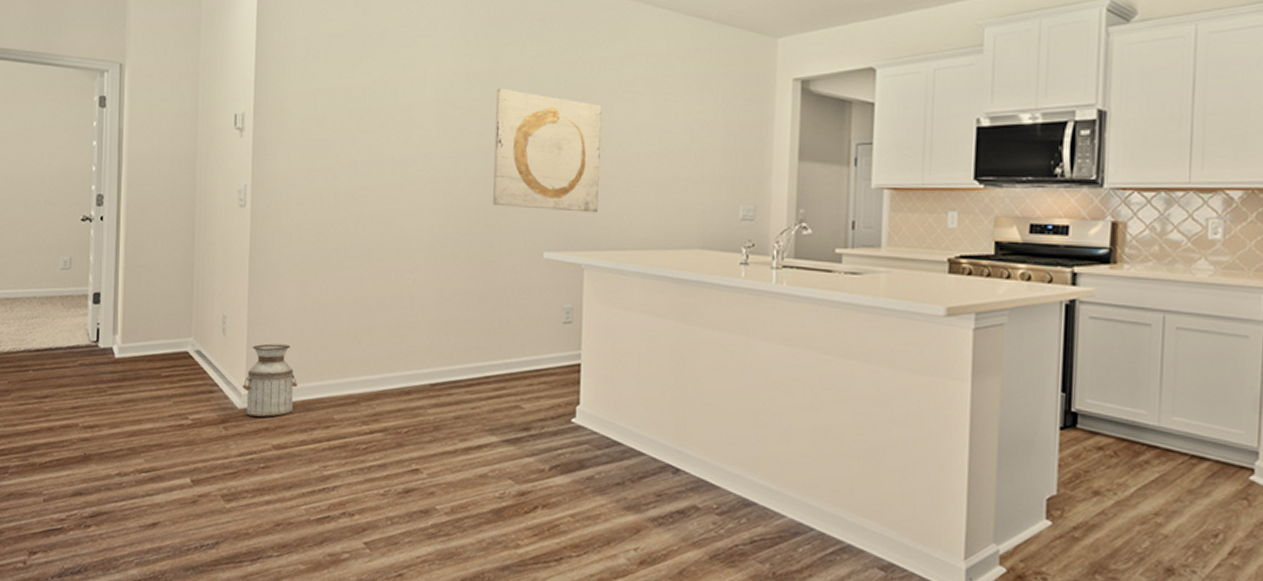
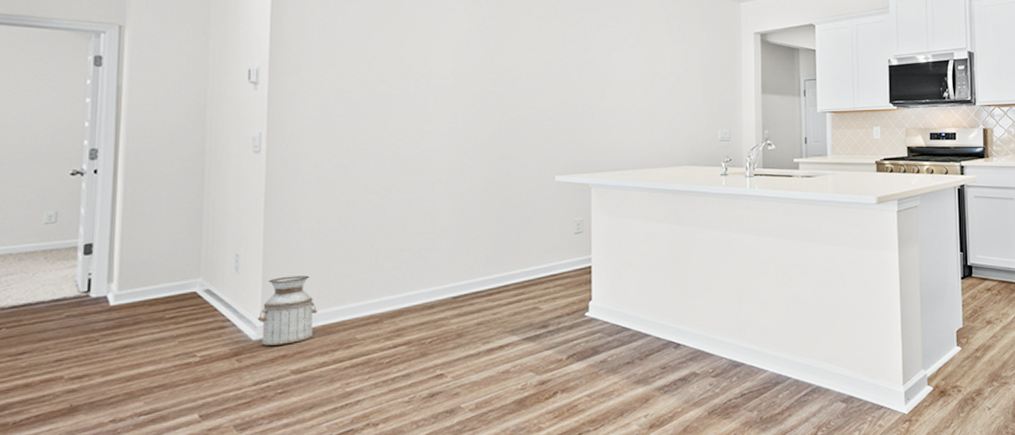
wall art: present [493,88,602,213] -> none [507,43,601,142]

